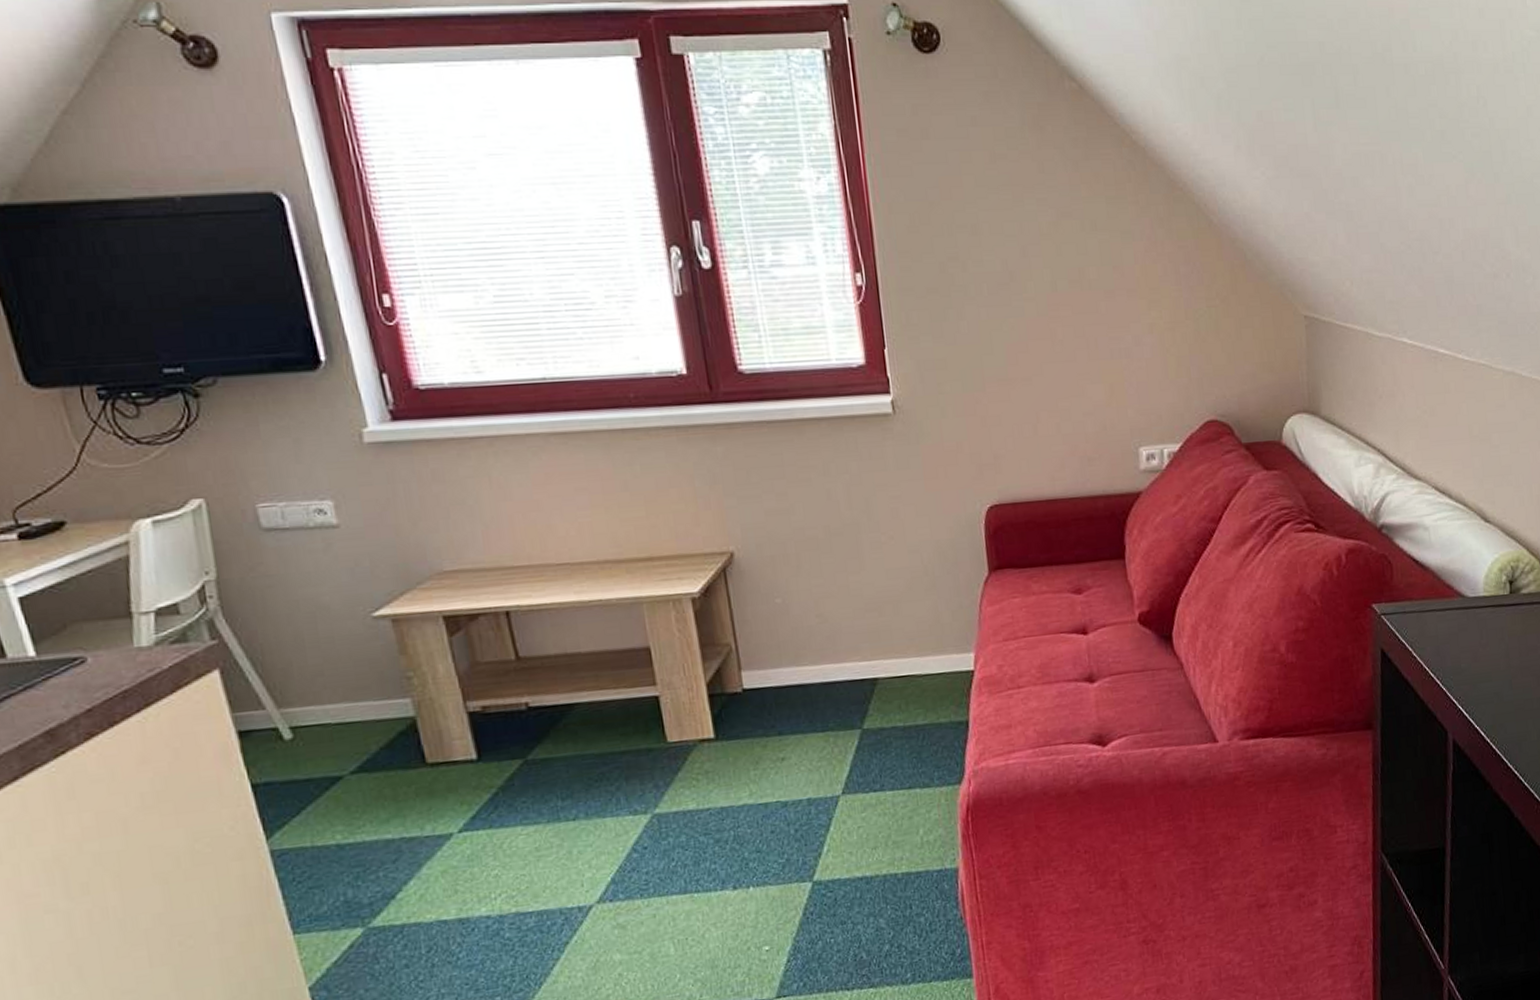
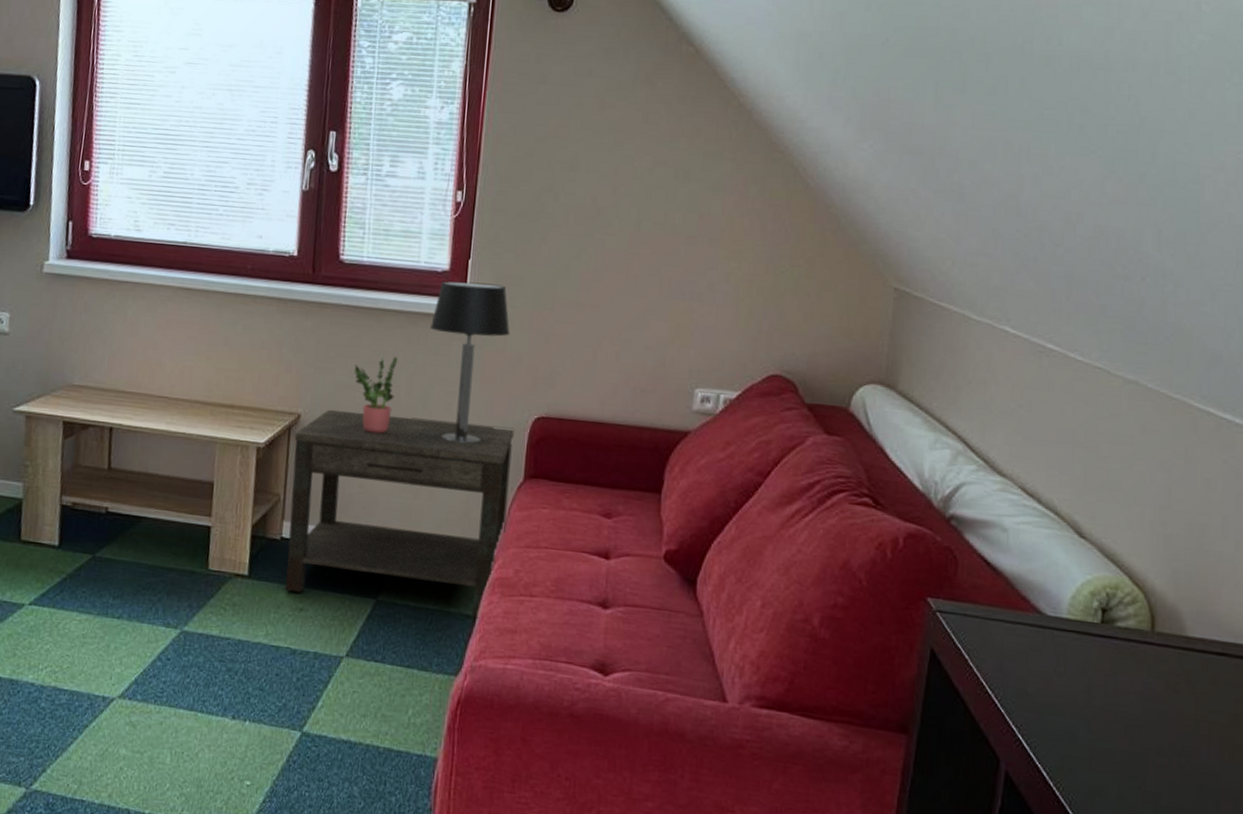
side table: none [731,522,980,743] -> present [285,409,515,619]
potted plant: none [782,468,836,557] -> present [354,356,398,434]
table lamp: none [857,371,945,549] -> present [430,281,510,444]

